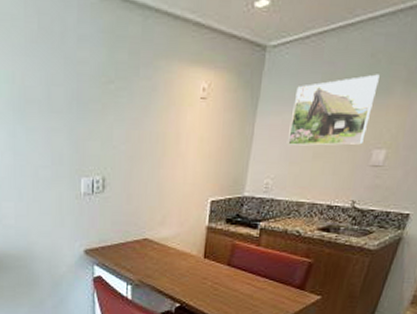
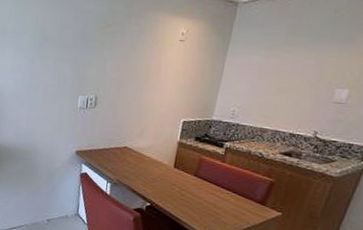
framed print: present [287,74,380,146] -> none [253,26,343,84]

